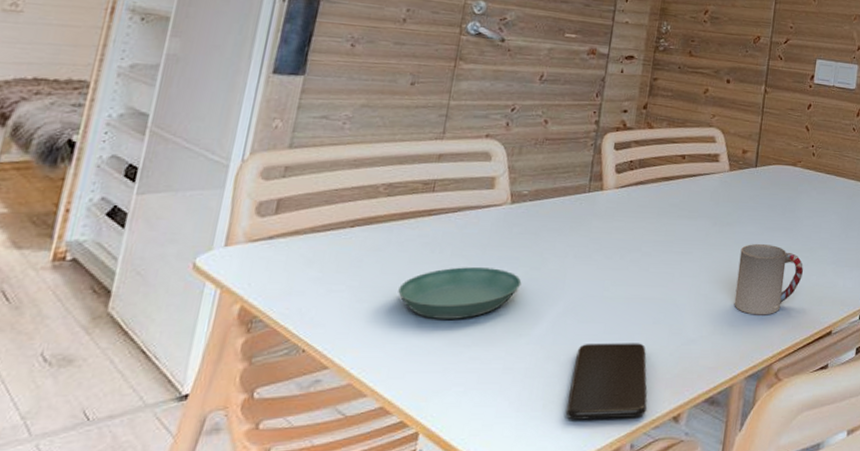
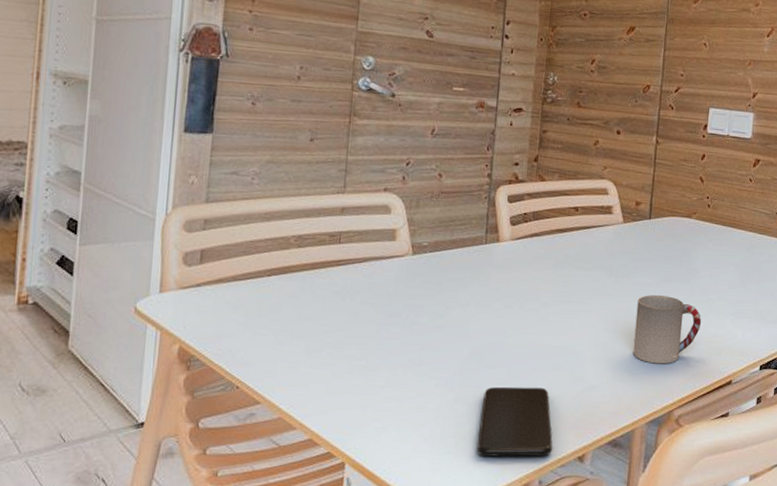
saucer: present [398,267,522,319] -> none [315,314,428,362]

